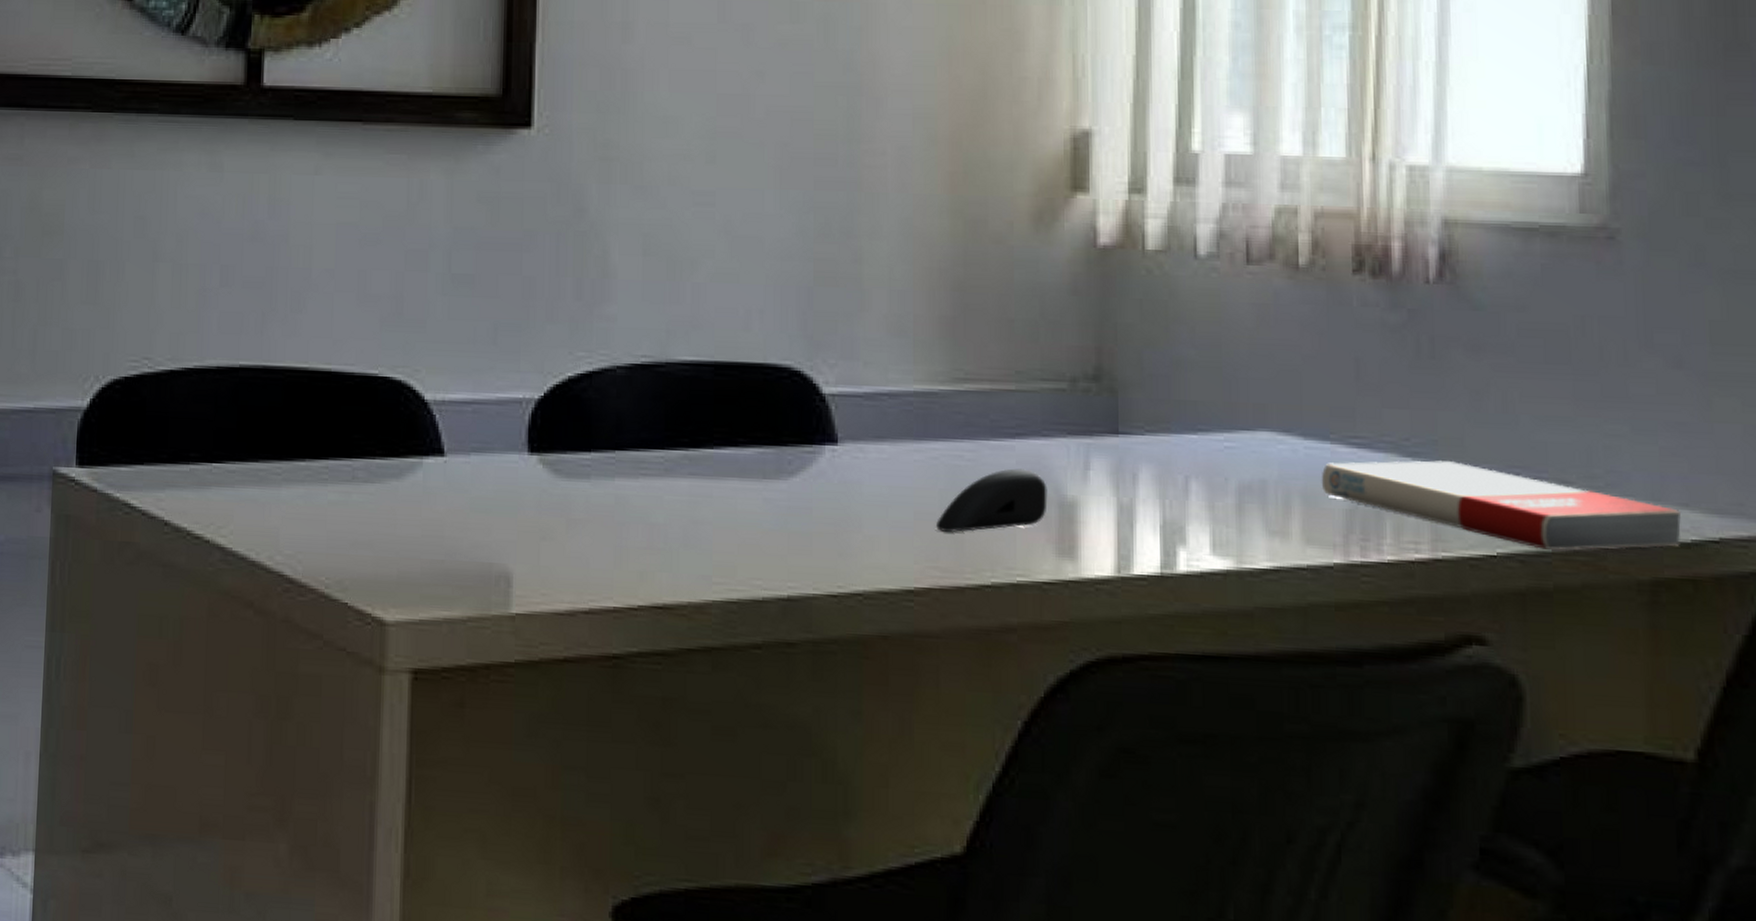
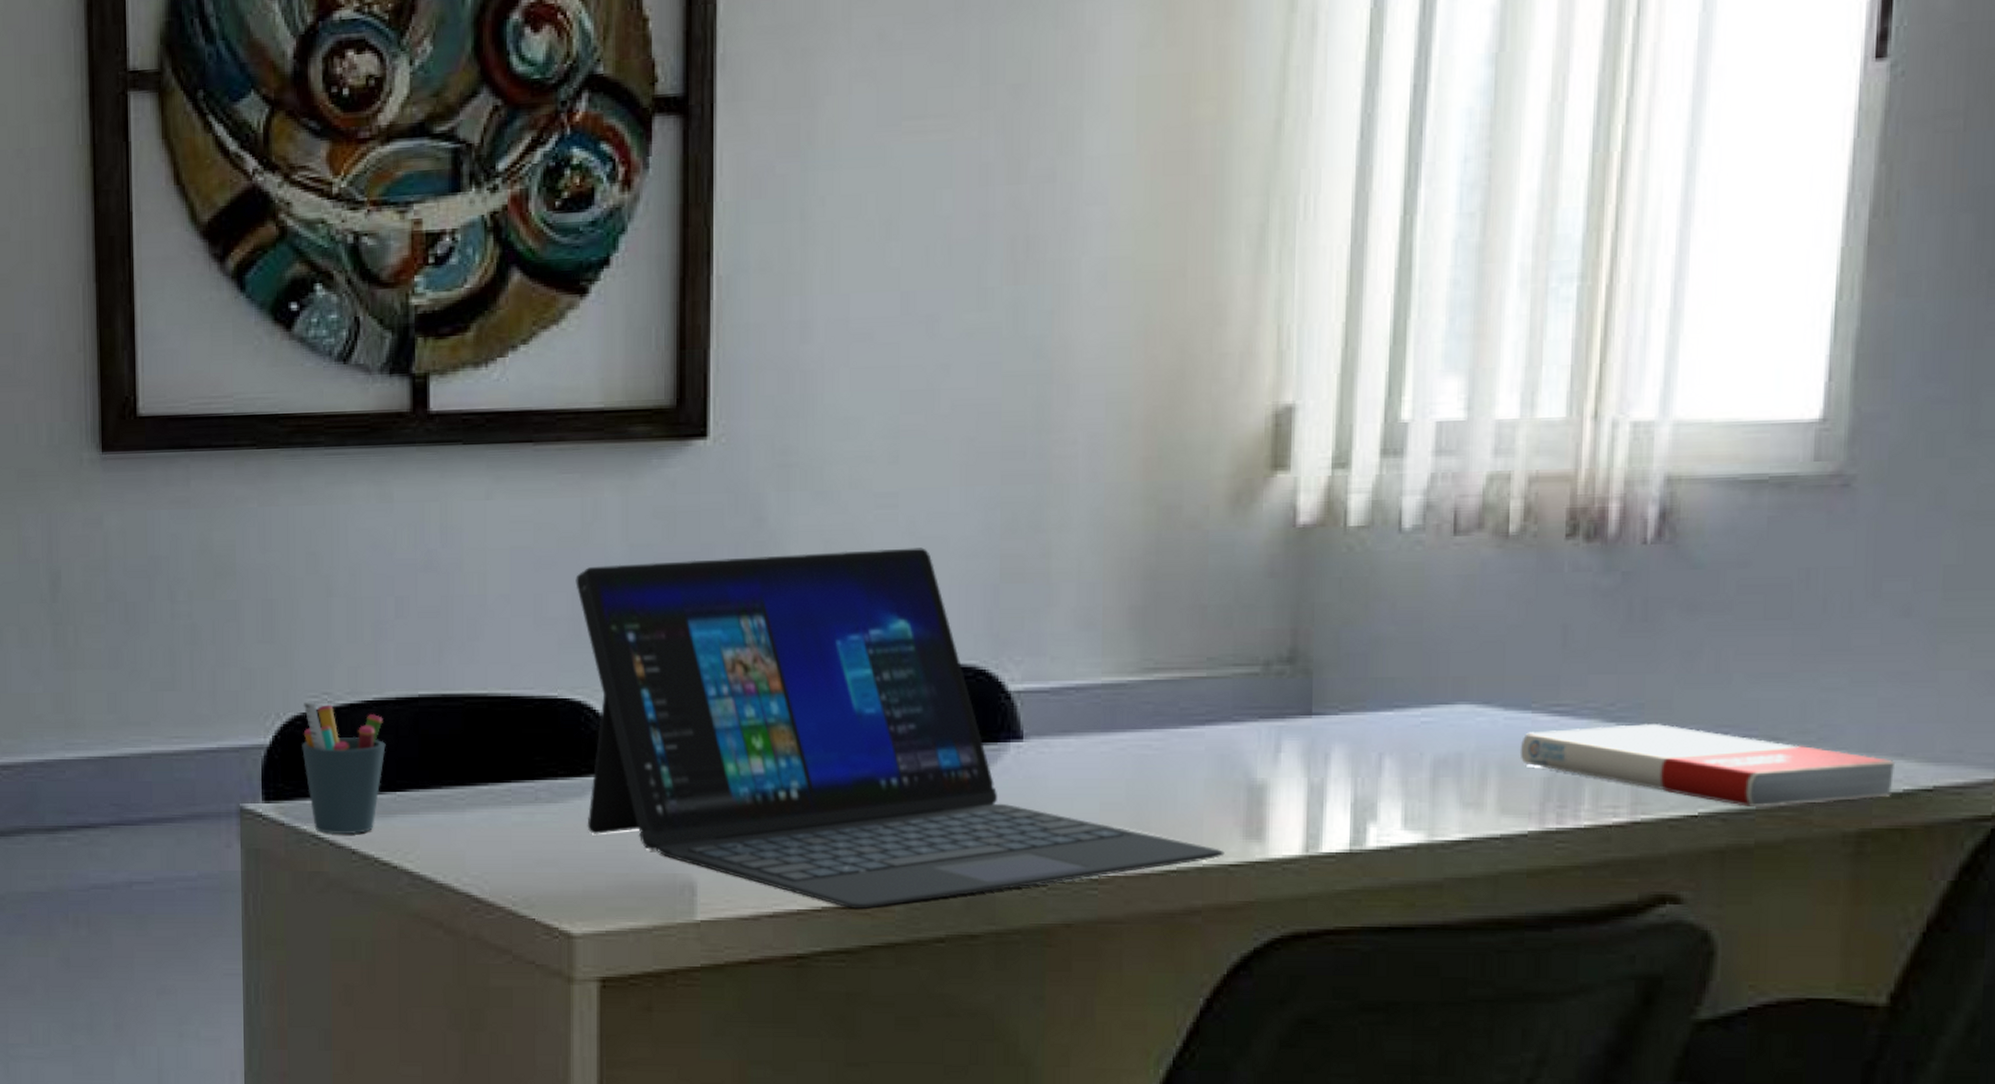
pen holder: none [119,365,204,506] -> present [302,701,386,835]
laptop: none [399,245,1038,610] -> present [575,547,1225,909]
computer mouse: present [936,468,1048,532] -> none [1122,755,1237,820]

